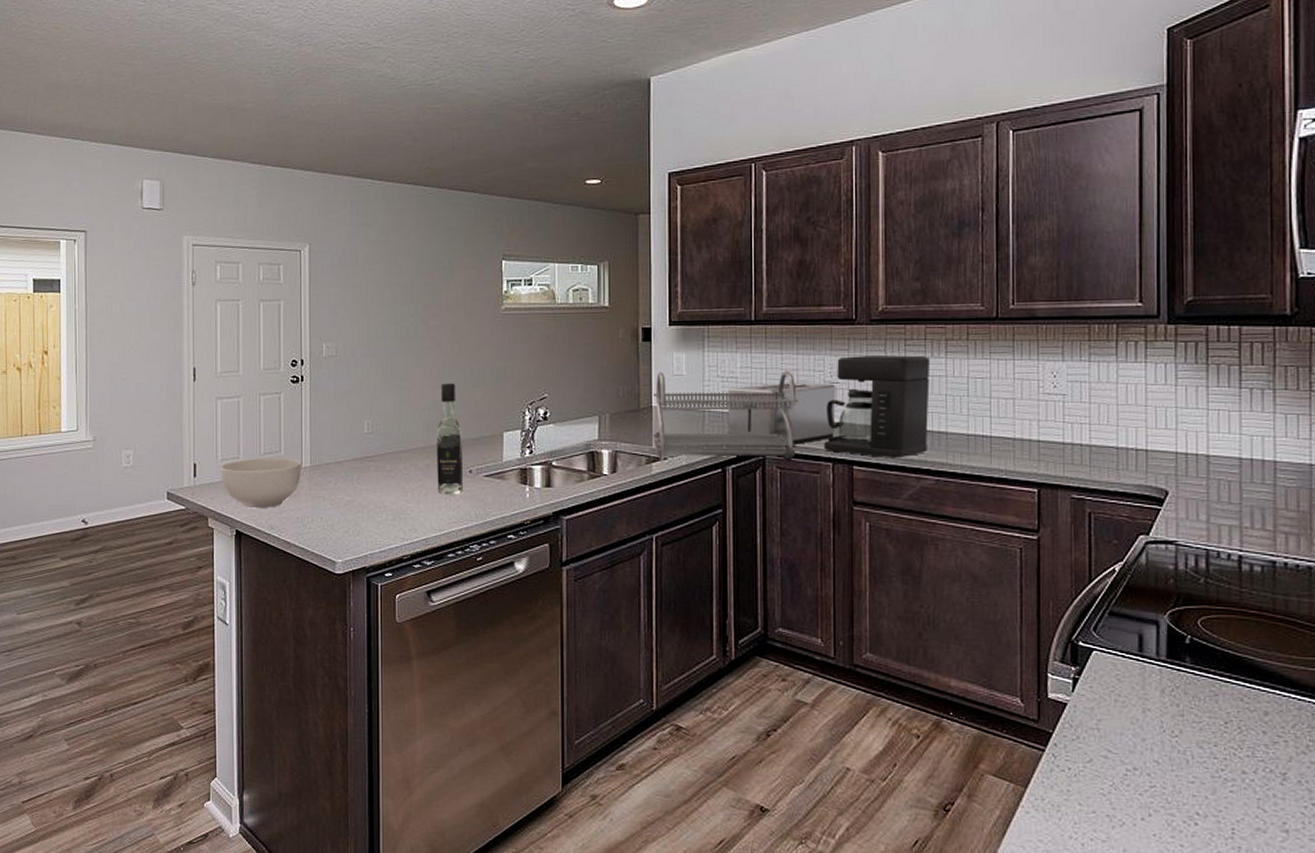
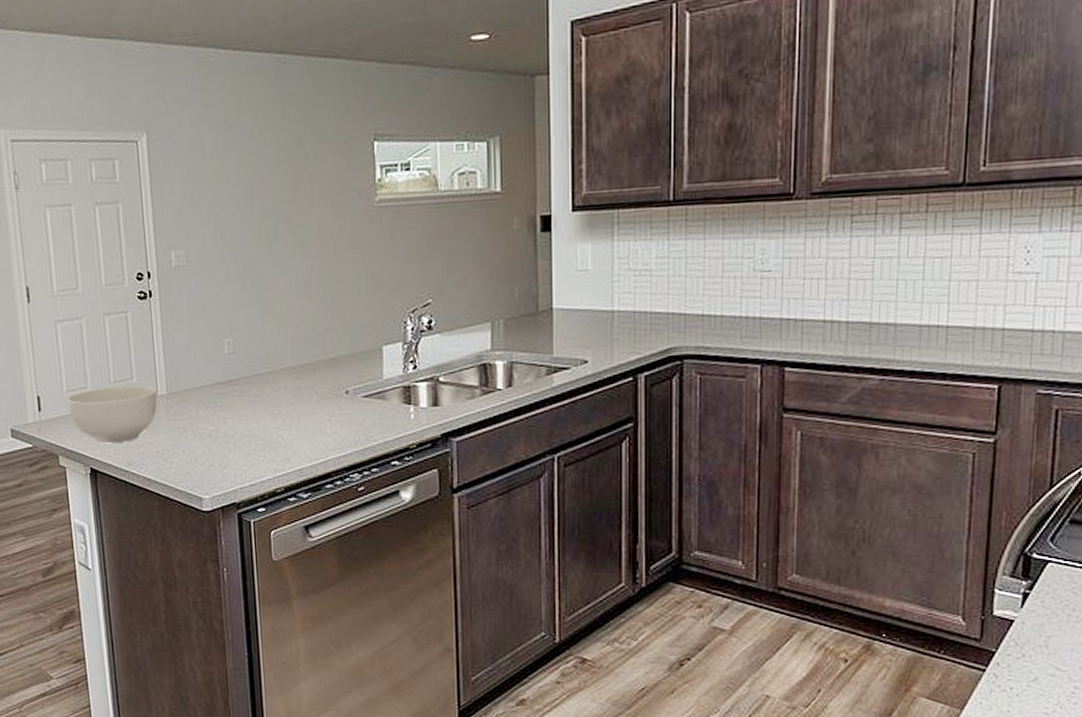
bottle: present [435,383,464,496] -> none [305,292,341,420]
dish rack: present [653,370,798,462] -> none [553,258,723,372]
toaster: present [727,382,836,444] -> none [640,272,767,345]
coffee maker: present [824,355,930,459] -> none [752,233,880,357]

